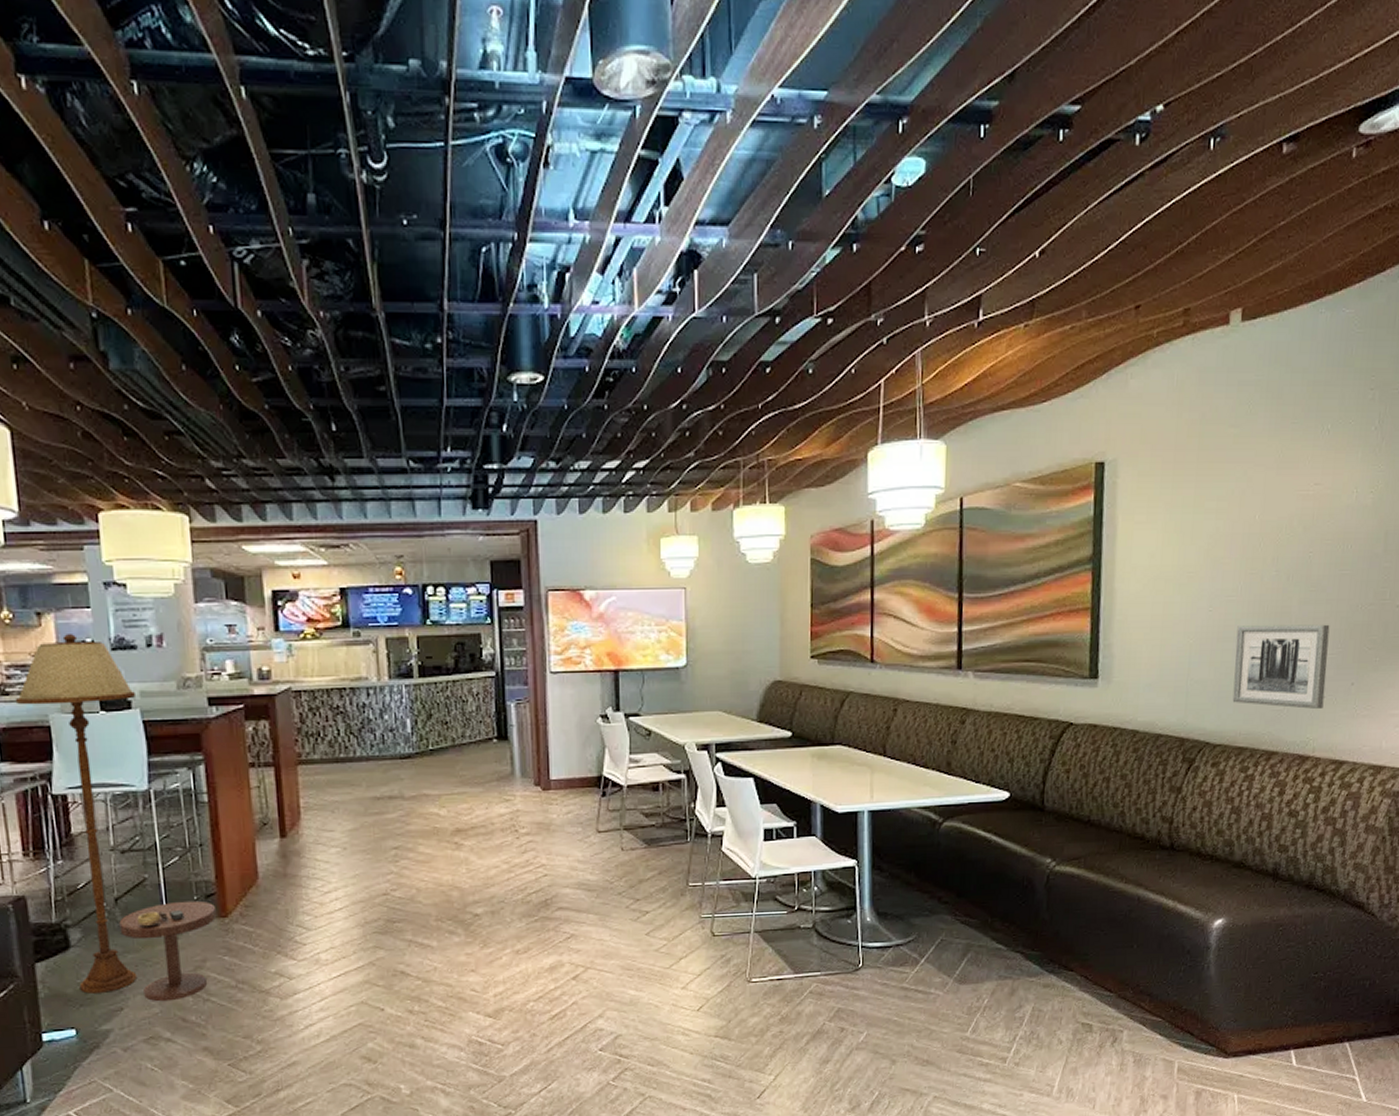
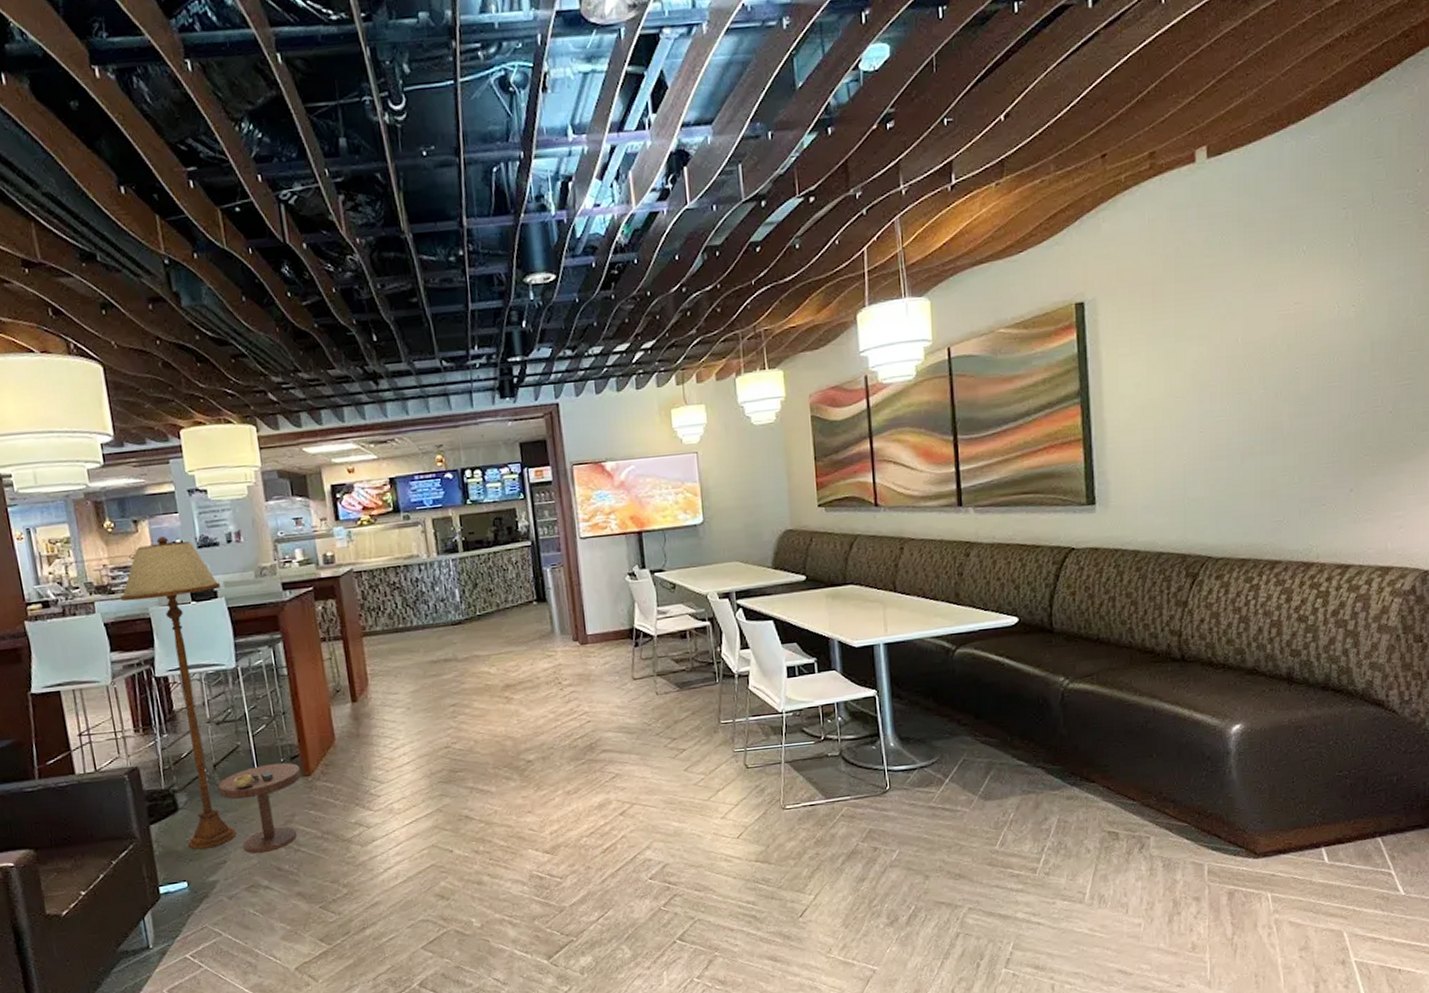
wall art: present [1232,624,1330,710] -> none [1229,435,1324,518]

